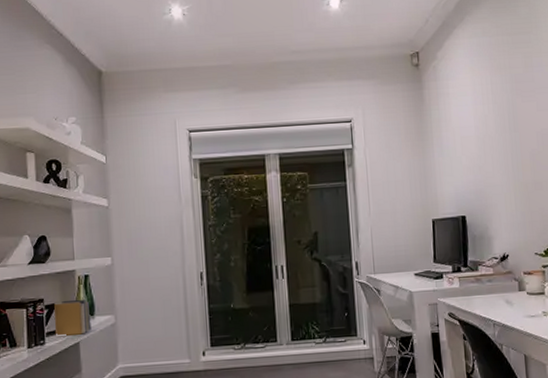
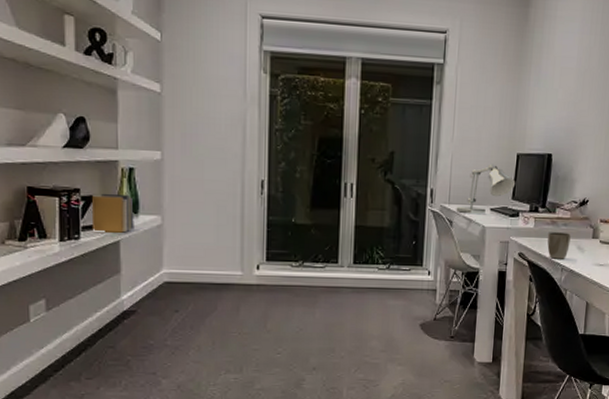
desk lamp: none [381,231,435,282] -> present [456,164,516,215]
cup: none [473,288,498,315] -> present [547,232,571,259]

